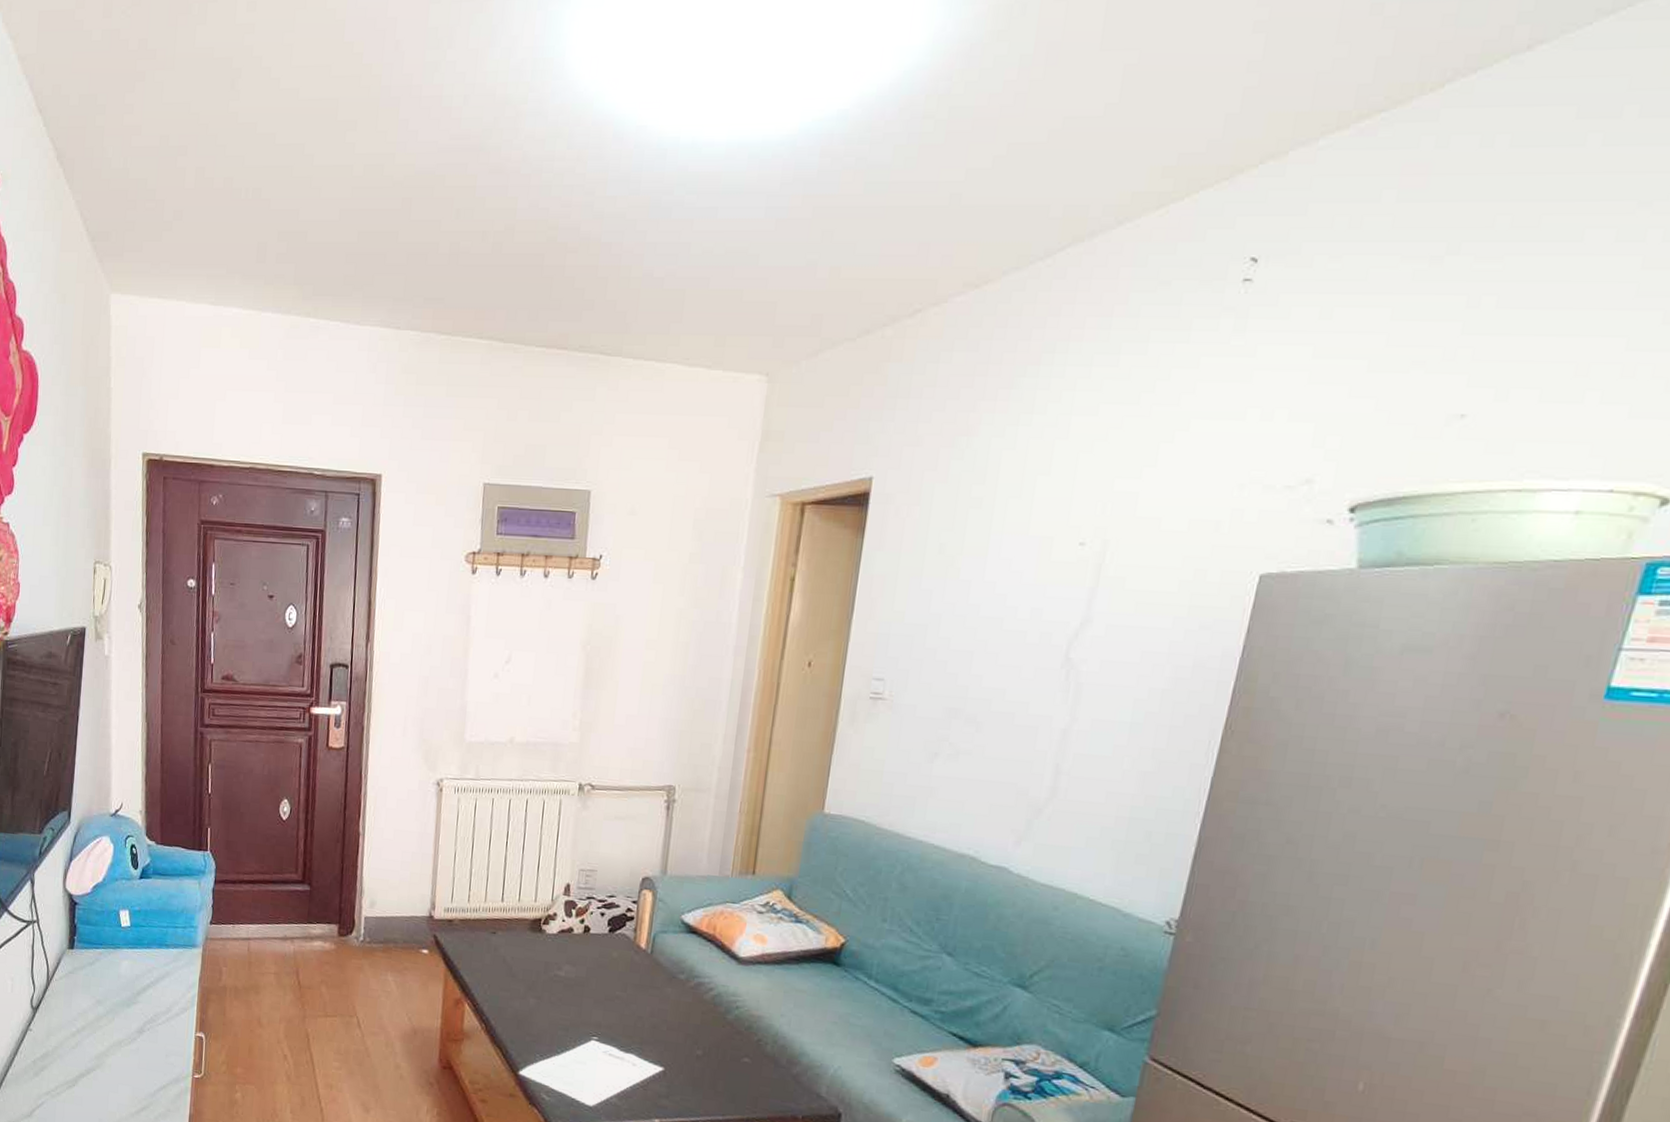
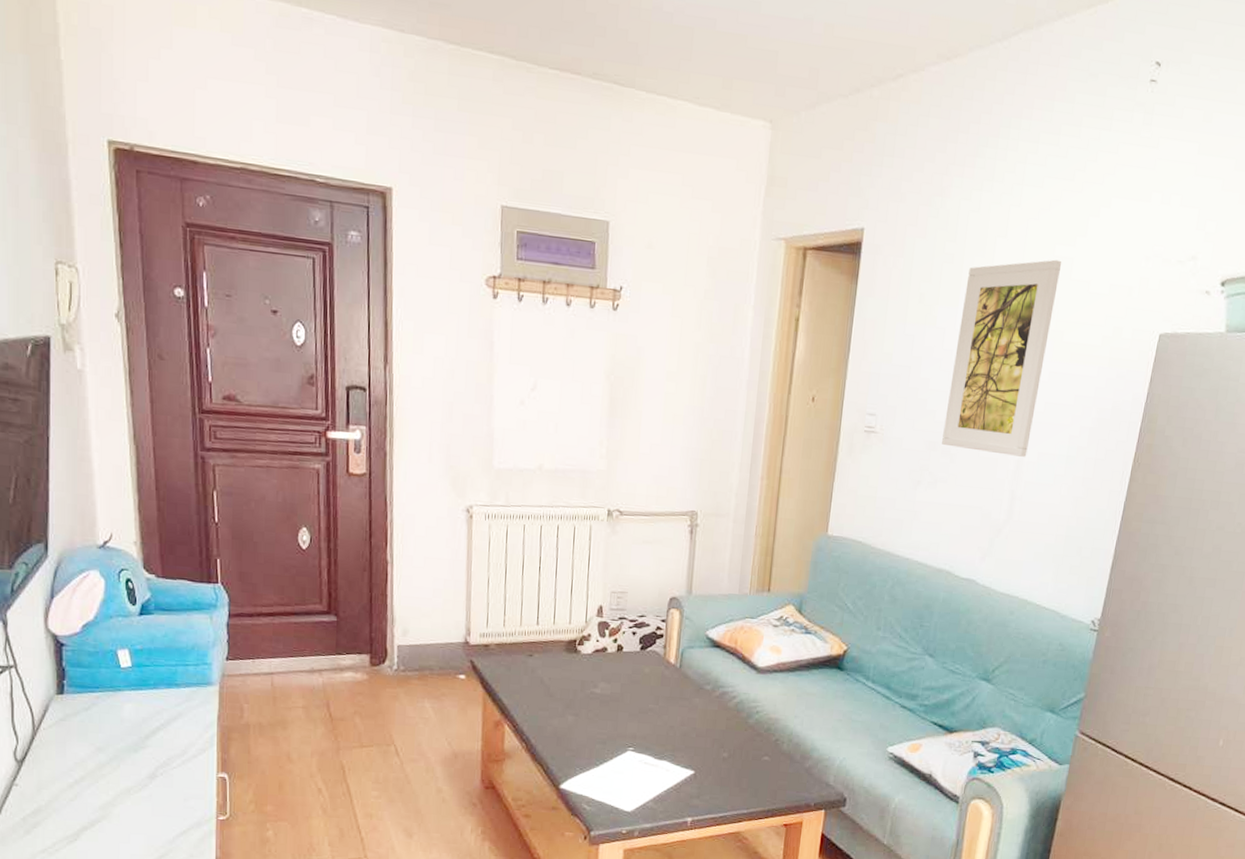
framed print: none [965,495,1123,725] -> present [942,259,1062,457]

